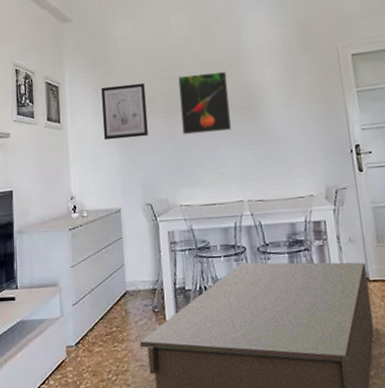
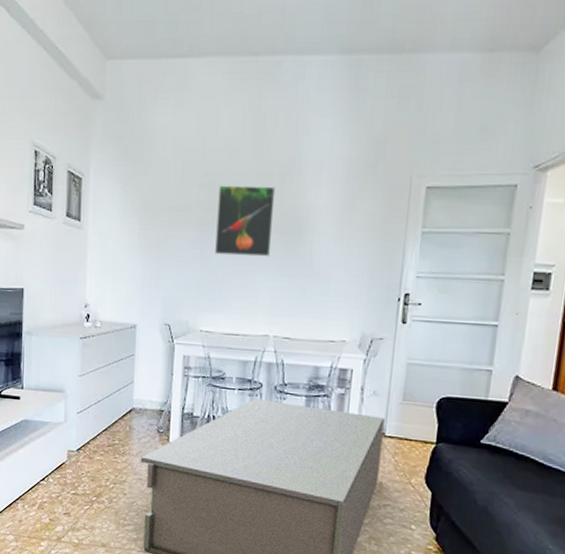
wall art: present [101,83,148,140] -> none [127,186,179,250]

